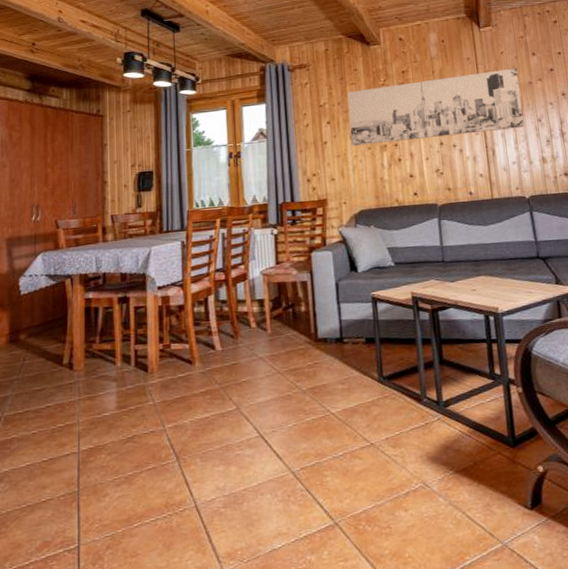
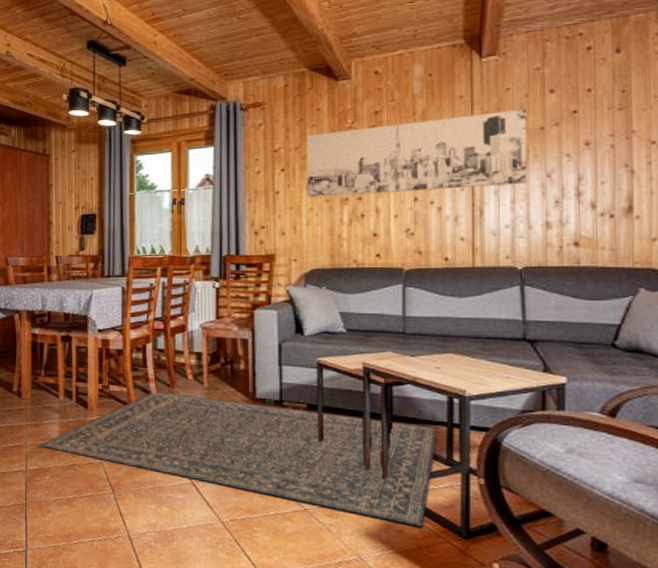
rug: none [93,343,480,444] -> present [39,391,438,527]

